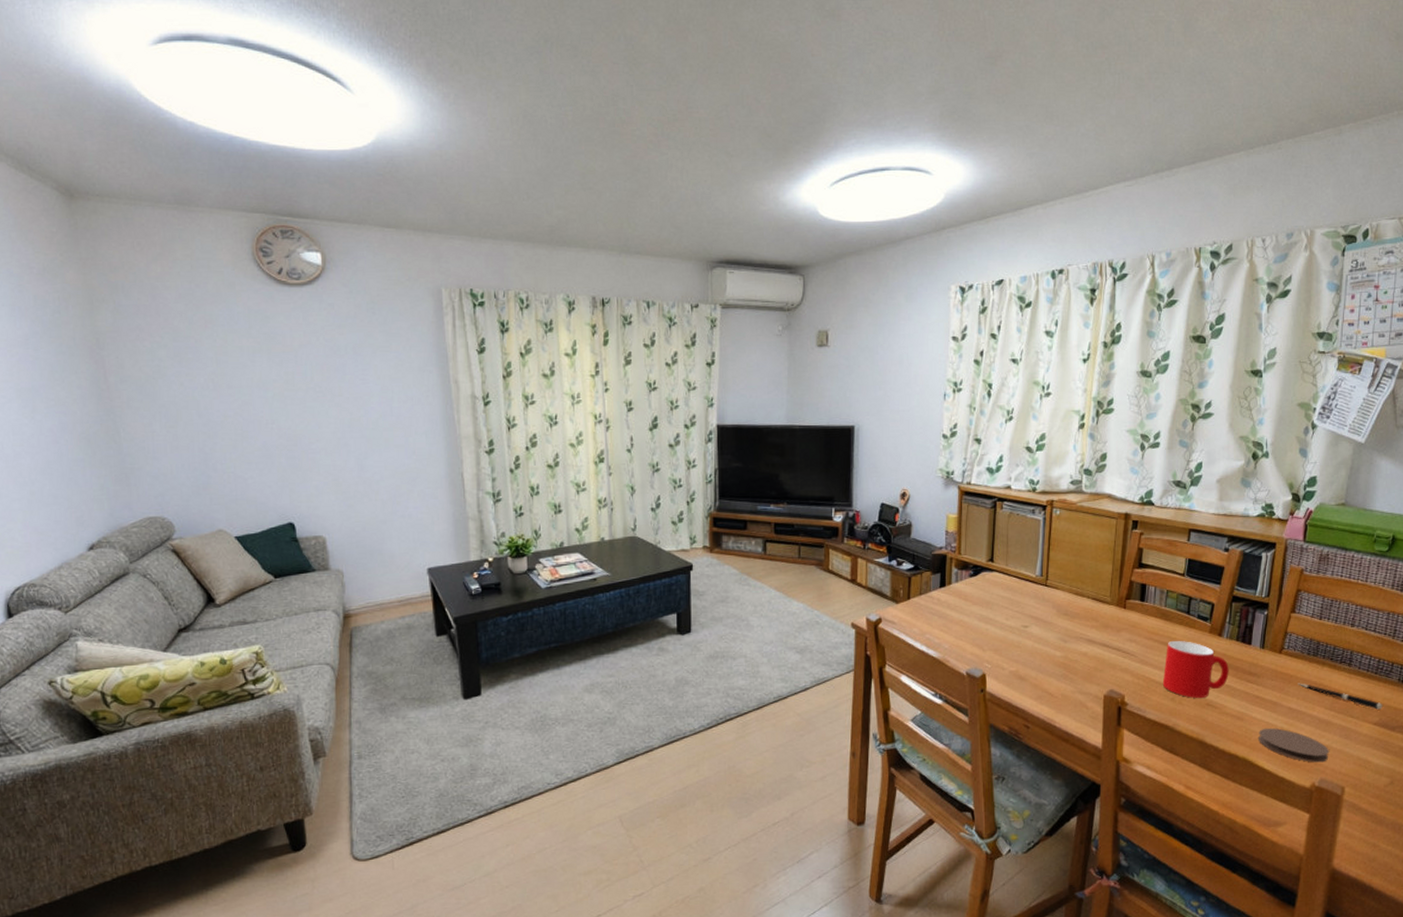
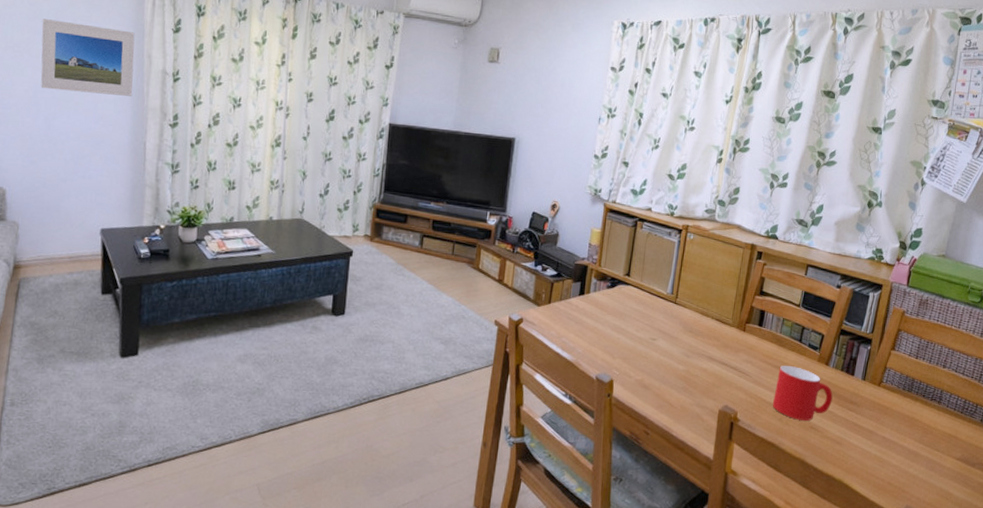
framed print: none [340,354,444,428] -> present [41,19,135,96]
coaster: present [1259,727,1329,763] -> none [854,454,916,491]
pen: present [1298,683,1383,710] -> none [892,415,966,446]

